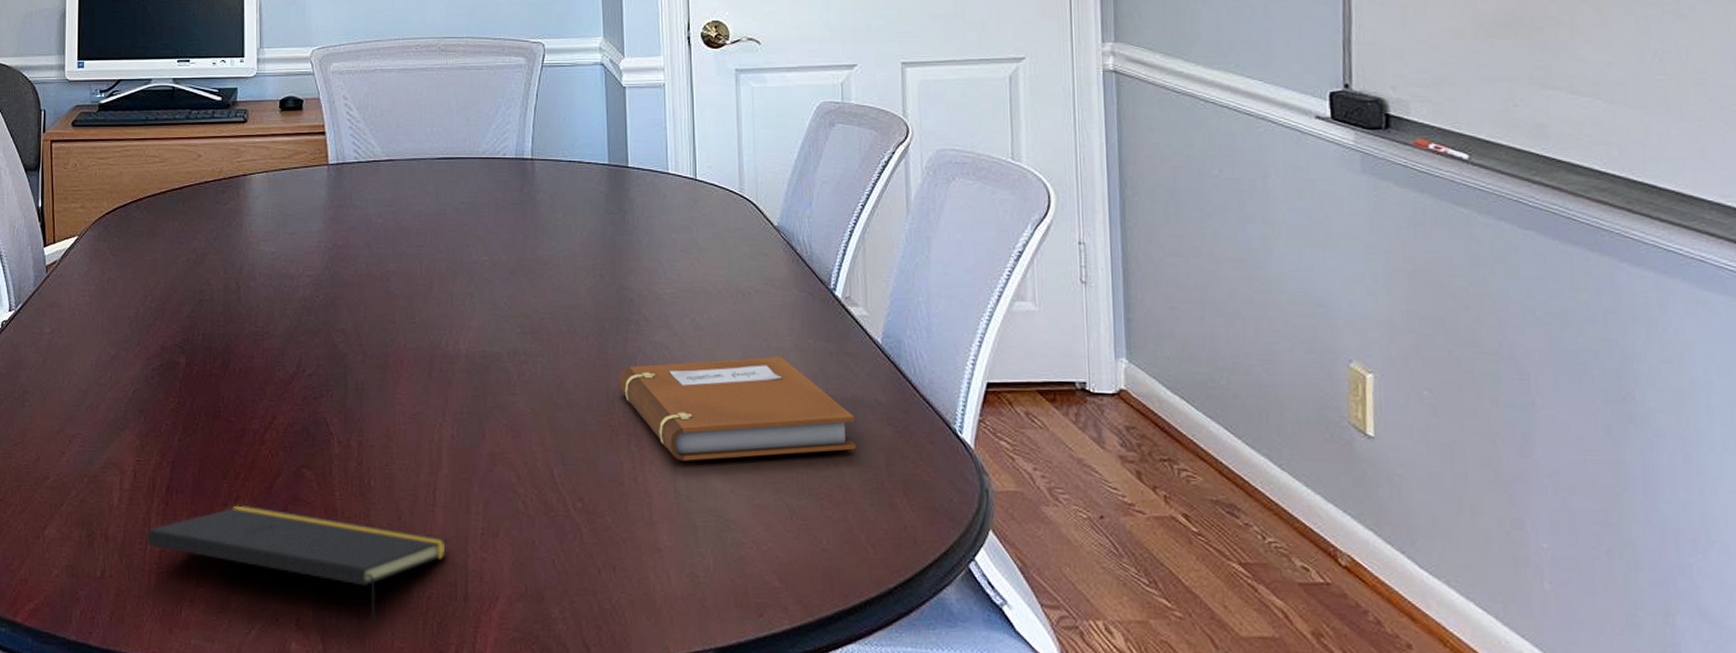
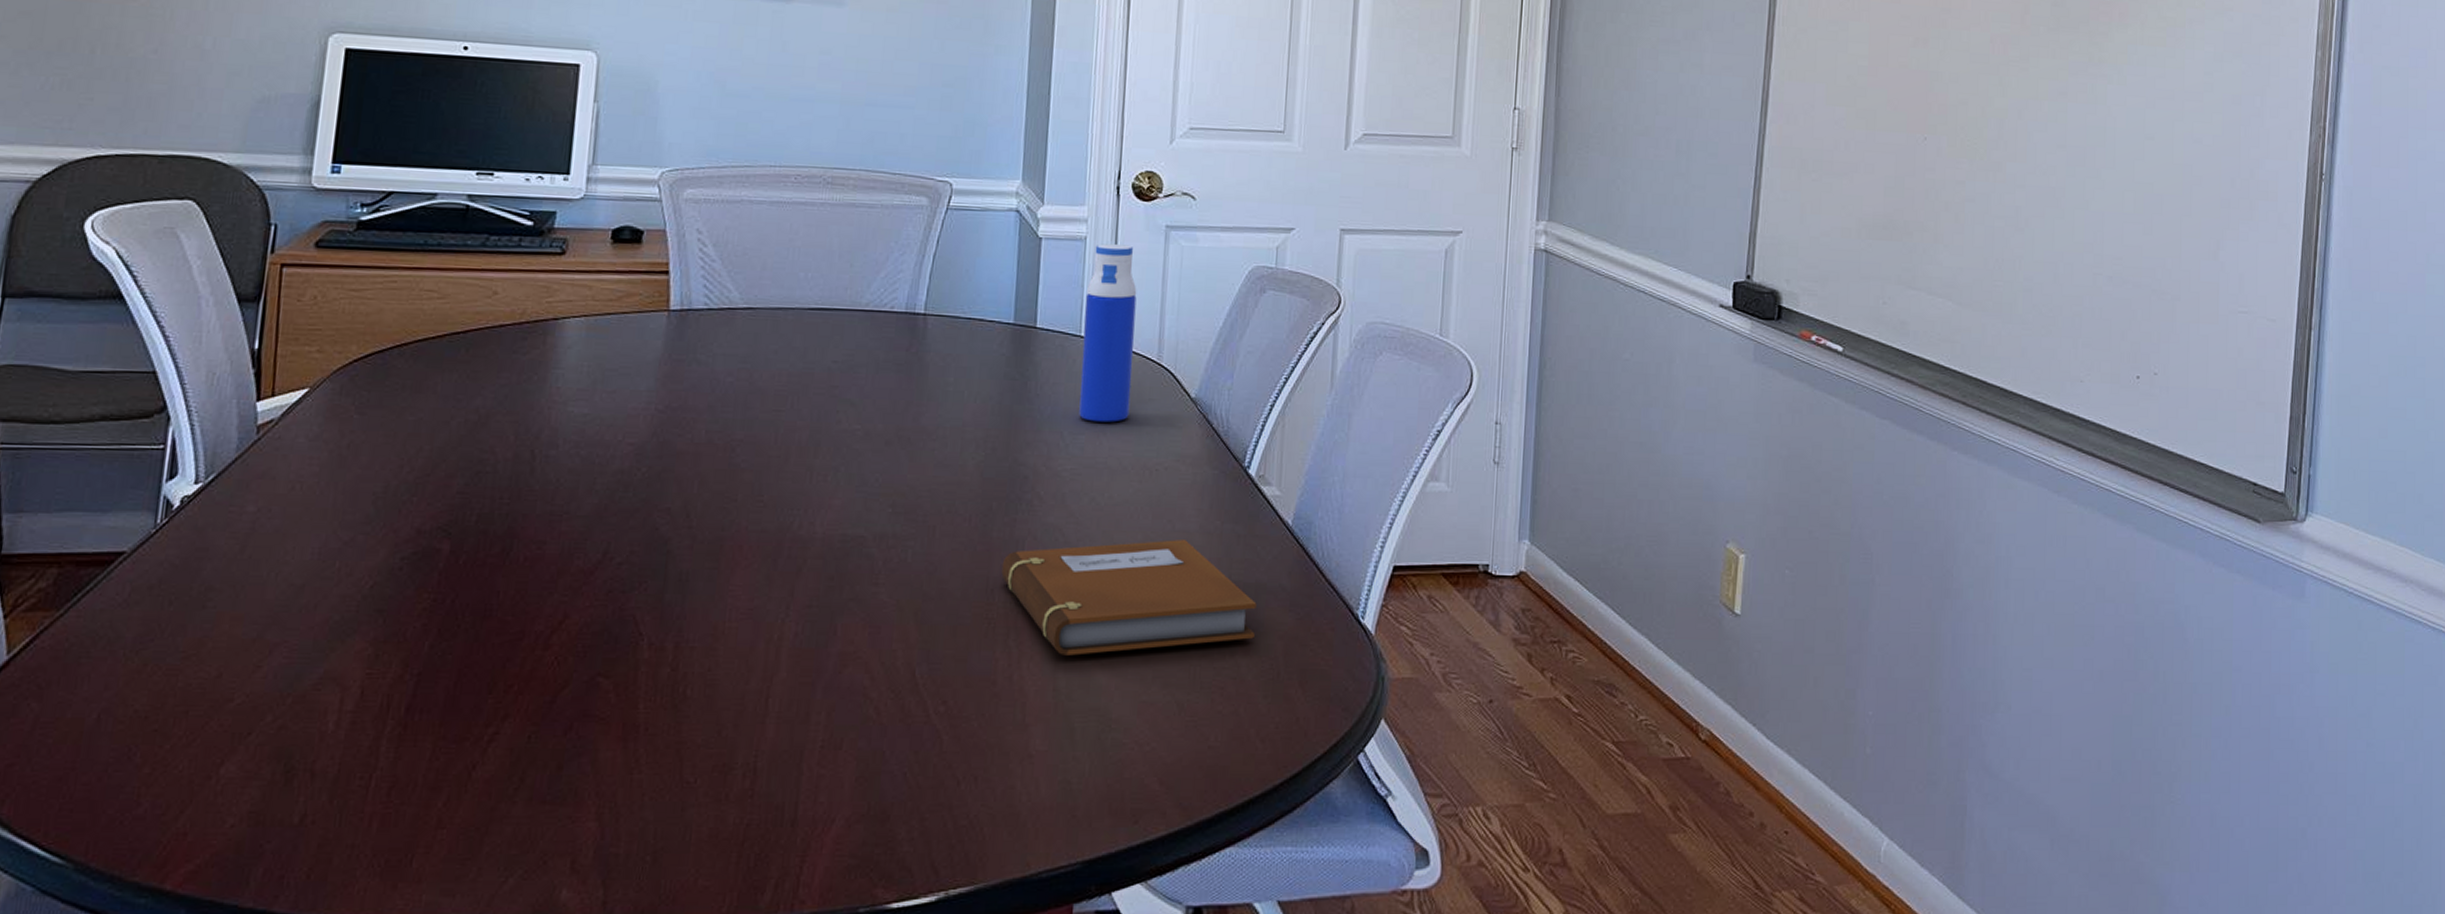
notepad: present [146,504,448,624] -> none [370,723,779,860]
water bottle: none [669,89,719,250] -> present [1079,243,1137,423]

